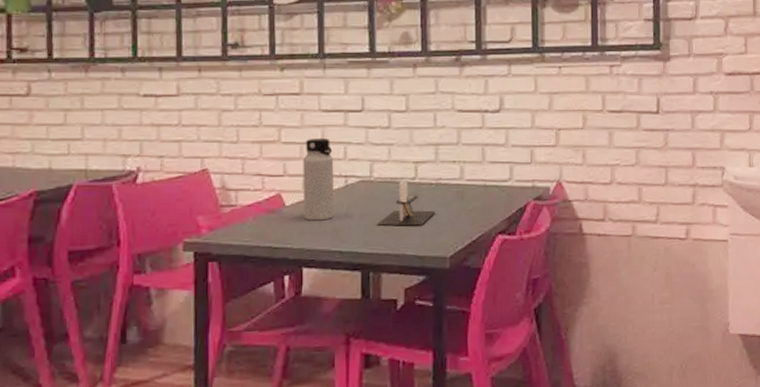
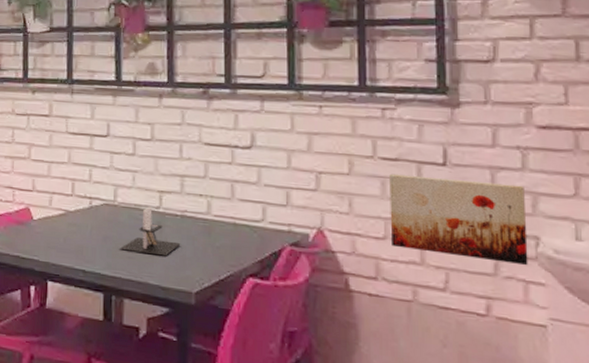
water bottle: present [302,137,335,221] -> none [49,158,80,238]
wall art: none [615,124,716,193] -> present [389,173,528,266]

